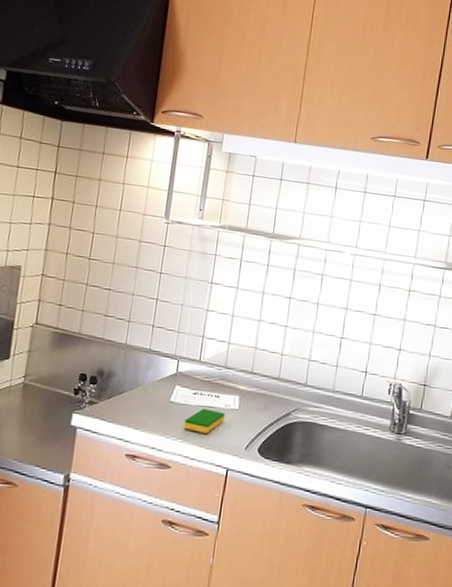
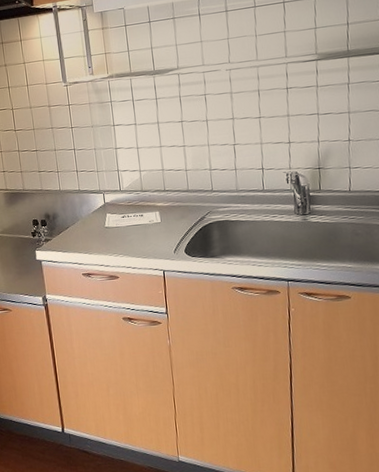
dish sponge: present [183,408,225,434] -> none [120,226,152,247]

